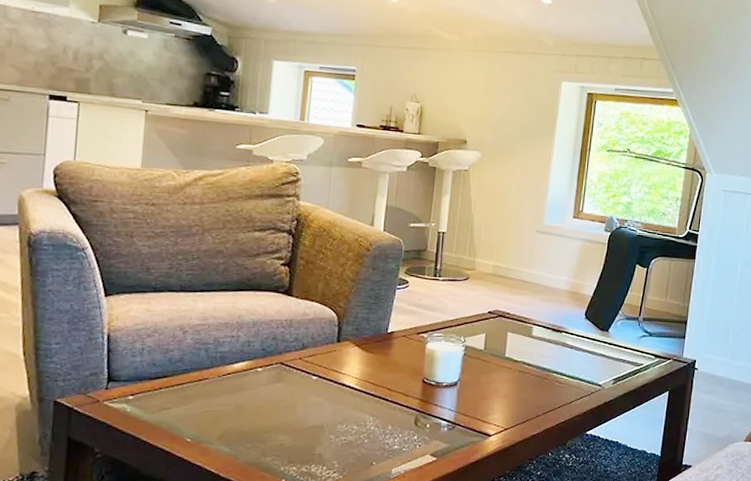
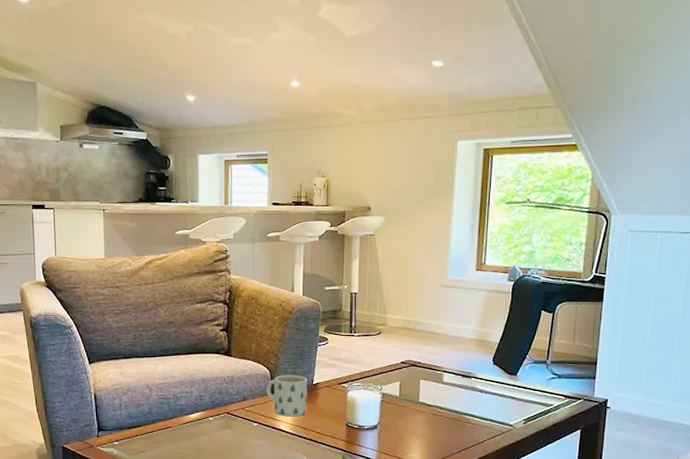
mug: none [331,320,382,370] -> present [266,374,308,417]

